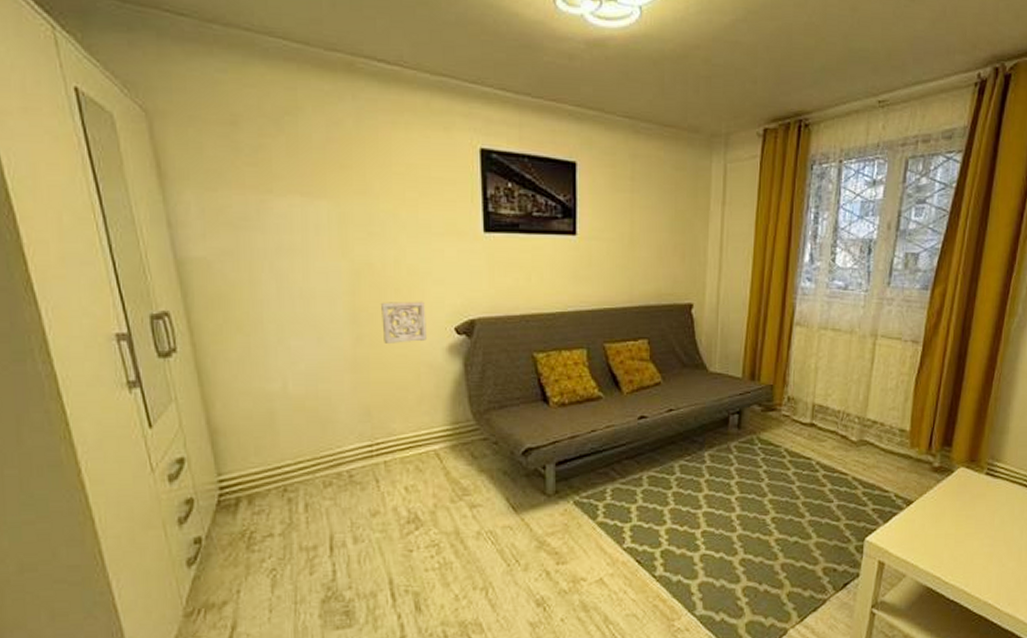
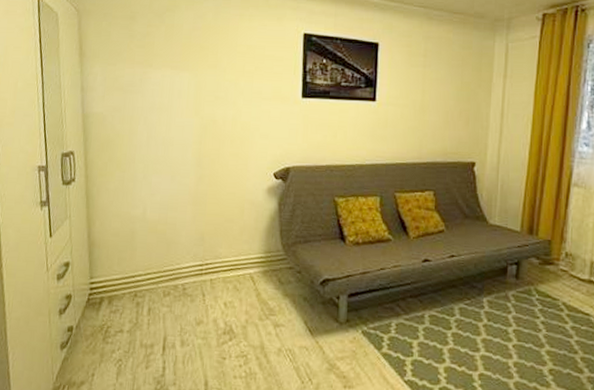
wall ornament: present [381,301,427,344] -> none [219,150,253,184]

